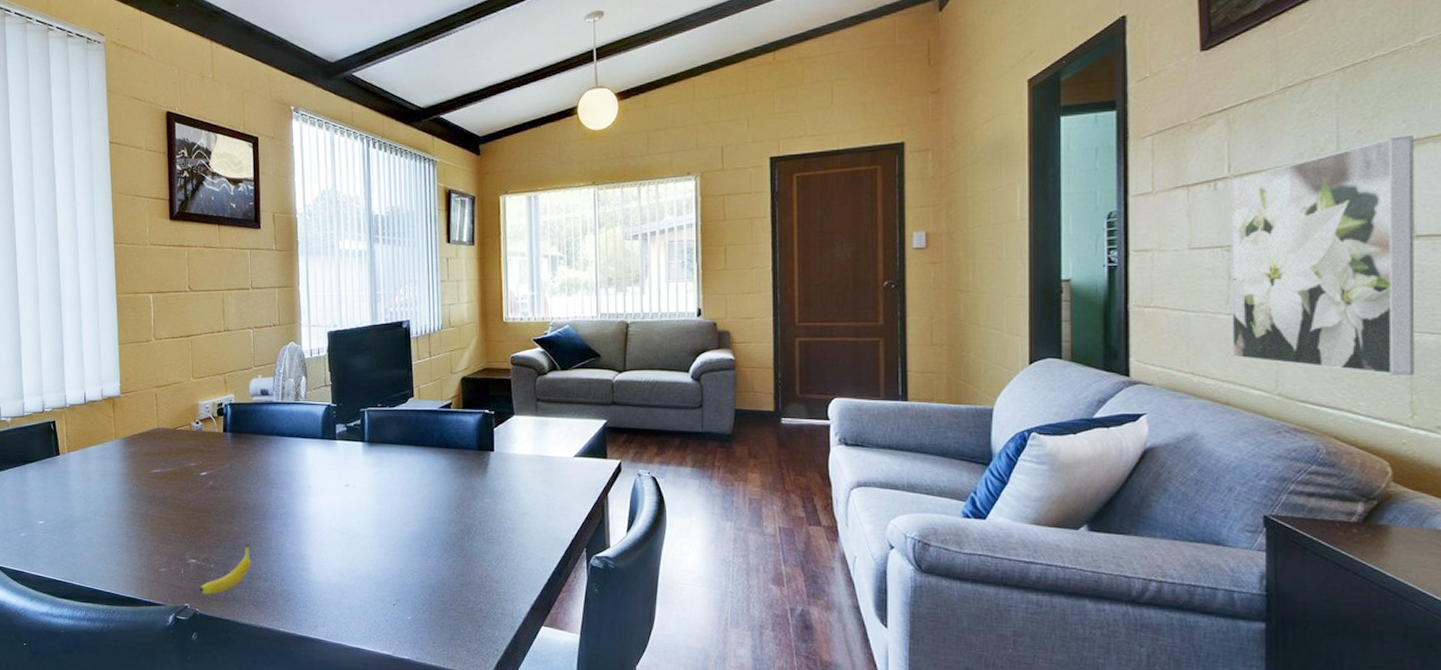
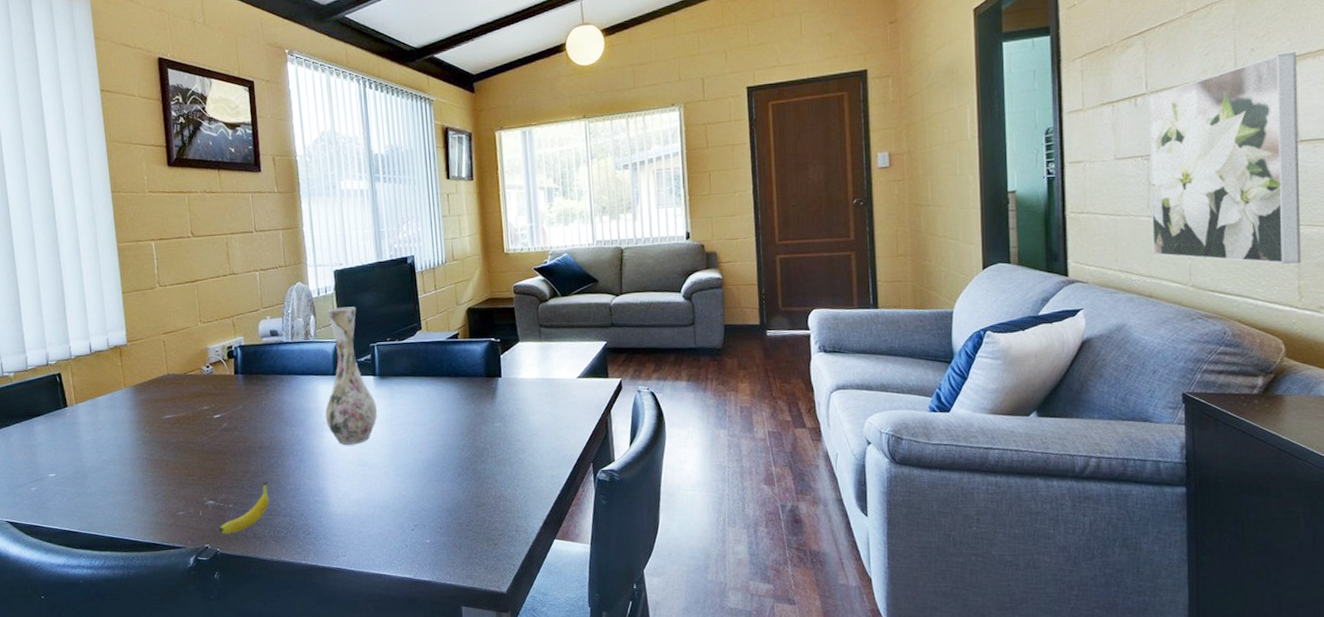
vase: none [311,369,365,511] -> present [325,306,378,445]

